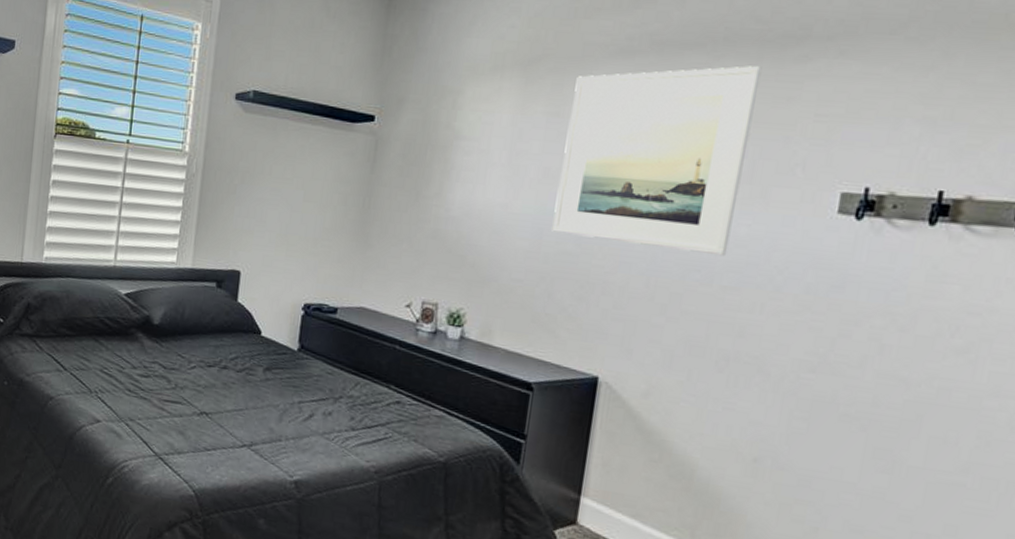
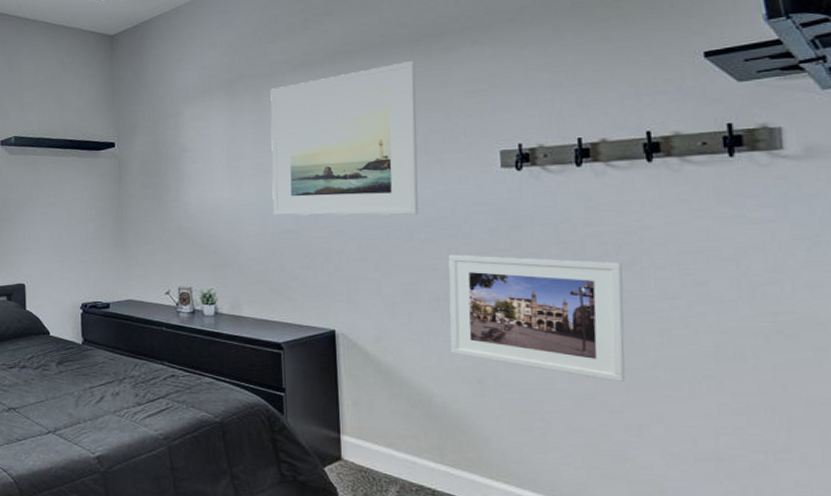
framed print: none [728,308,954,485] -> present [448,254,626,383]

